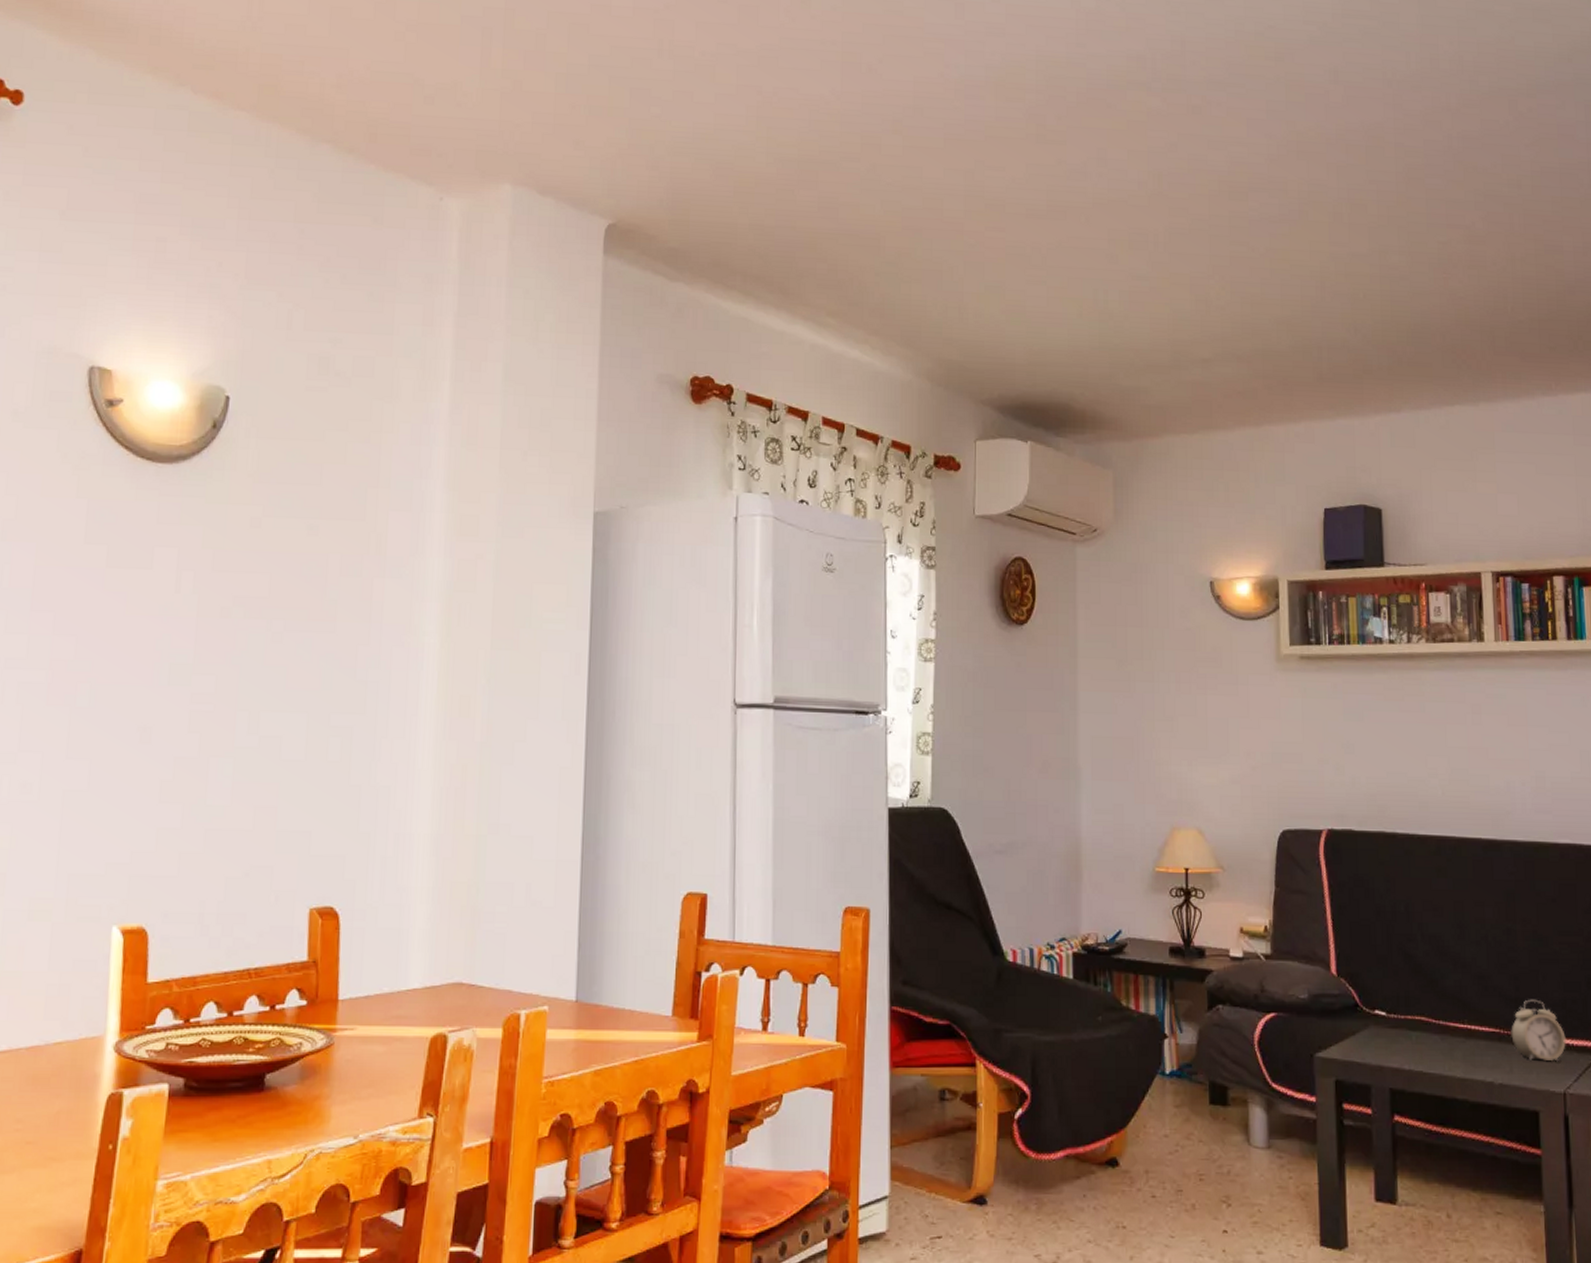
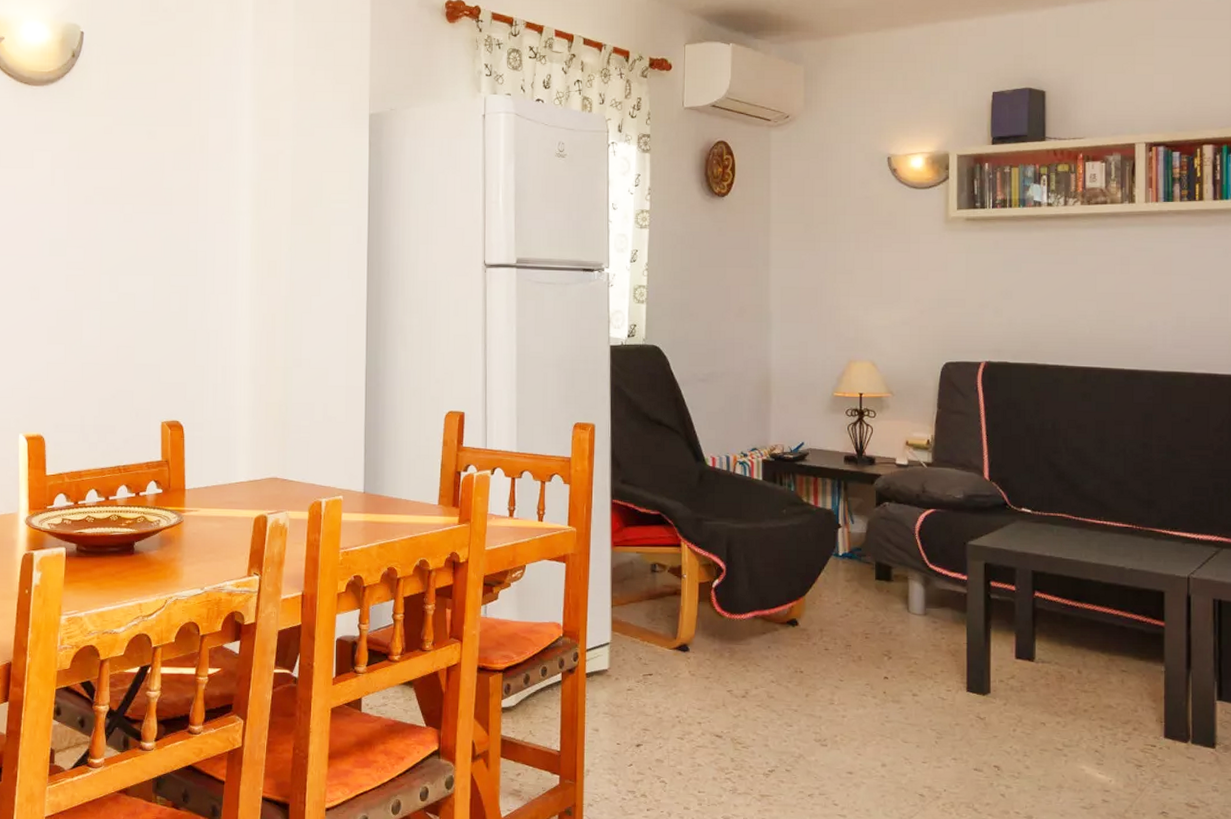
alarm clock: present [1510,999,1566,1062] -> none [1141,501,1192,552]

